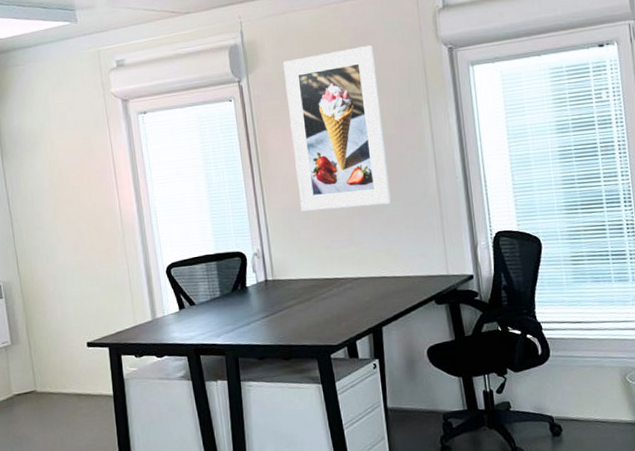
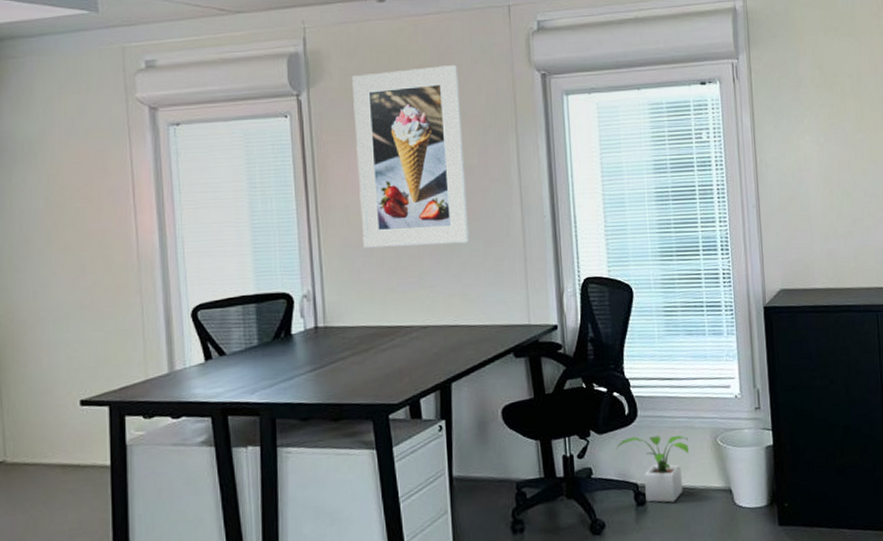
potted plant: none [531,373,600,434] -> present [616,435,690,503]

